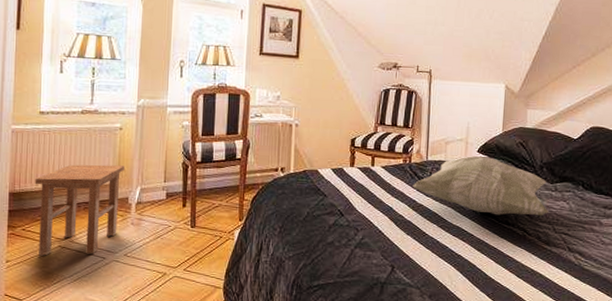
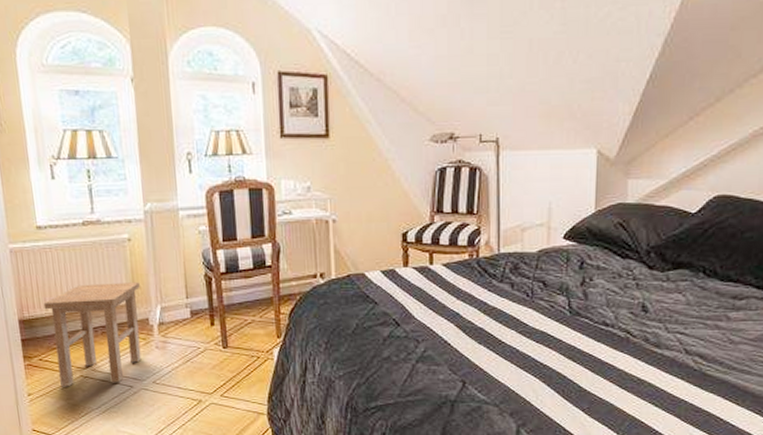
decorative pillow: present [412,156,549,216] -> none [482,244,659,315]

